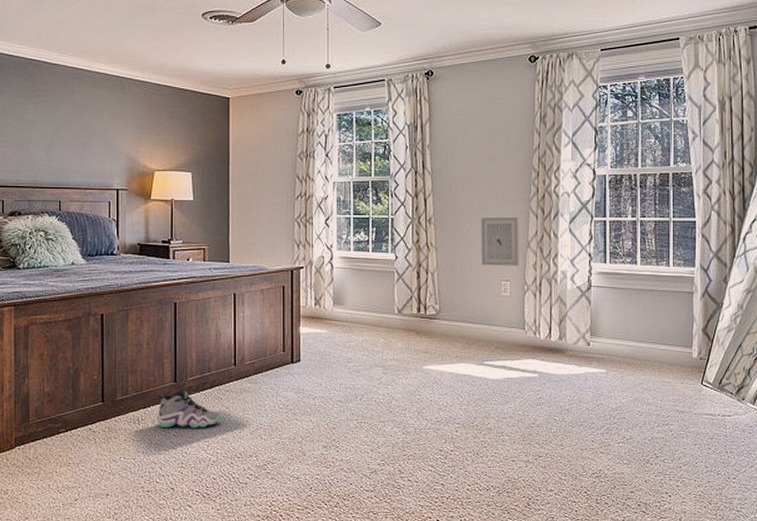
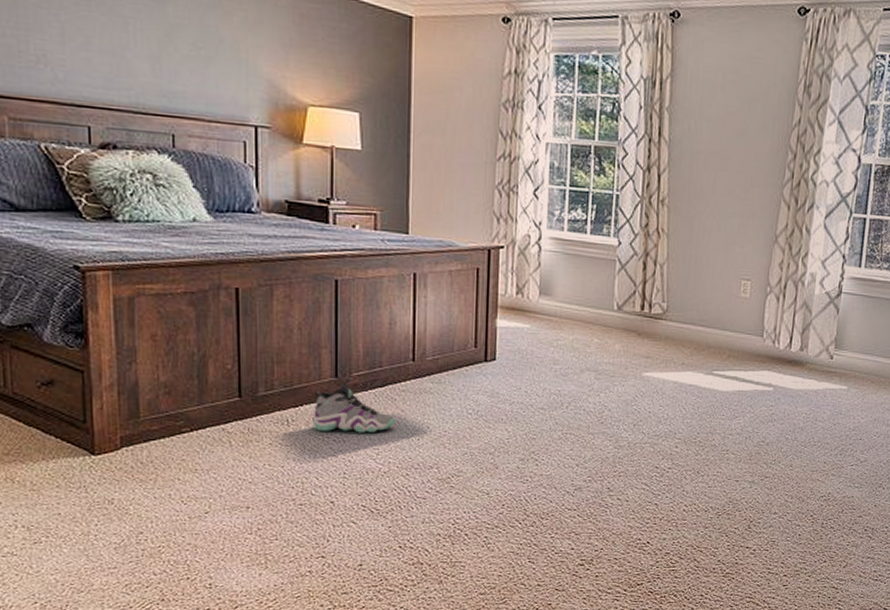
wall art: present [481,216,519,266] -> none [719,203,768,264]

